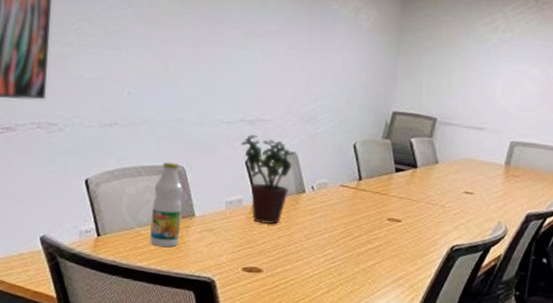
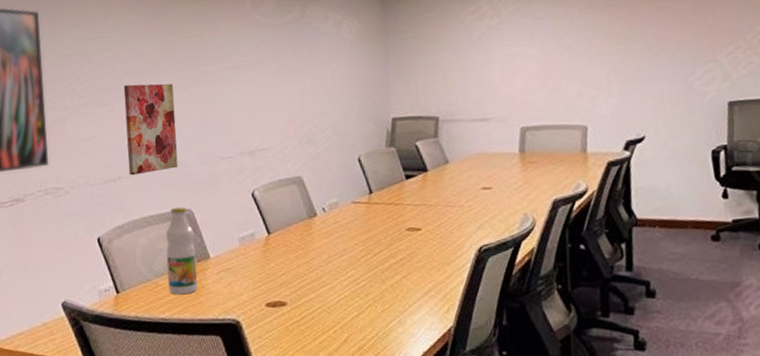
wall art: none [126,32,185,124] -> present [123,83,178,176]
potted plant: present [241,135,296,225] -> none [244,166,301,255]

